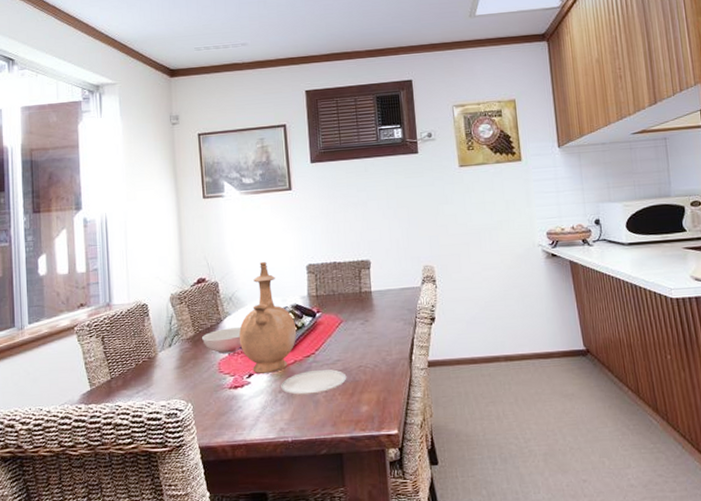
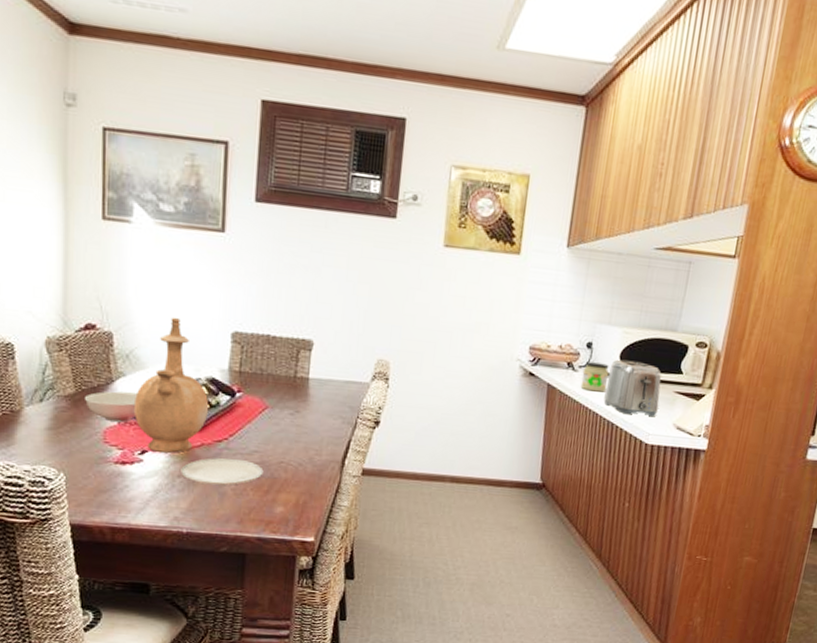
jar: none [597,235,623,261] -> present [580,362,610,392]
toaster: none [620,228,673,276] -> present [603,359,662,417]

